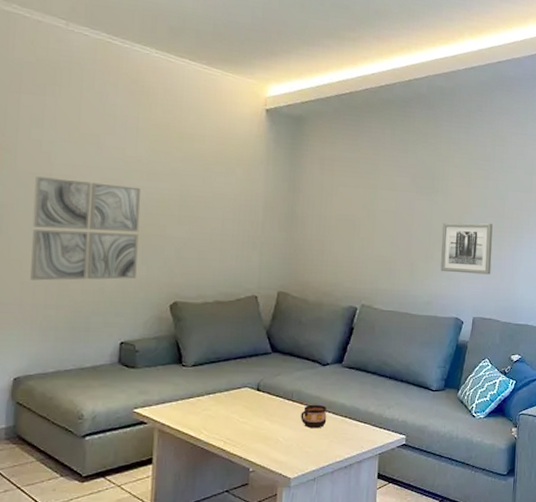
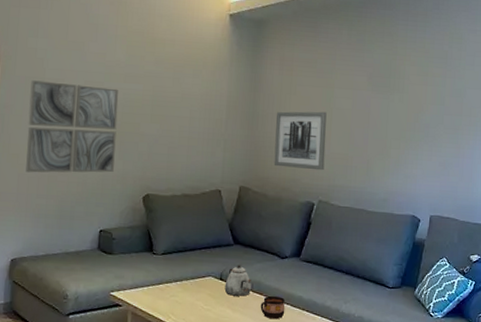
teapot: none [262,374,291,406] -> present [224,265,251,296]
wall art: none [314,213,370,274] -> present [274,111,327,171]
wall art: present [440,222,493,275] -> none [397,120,450,173]

